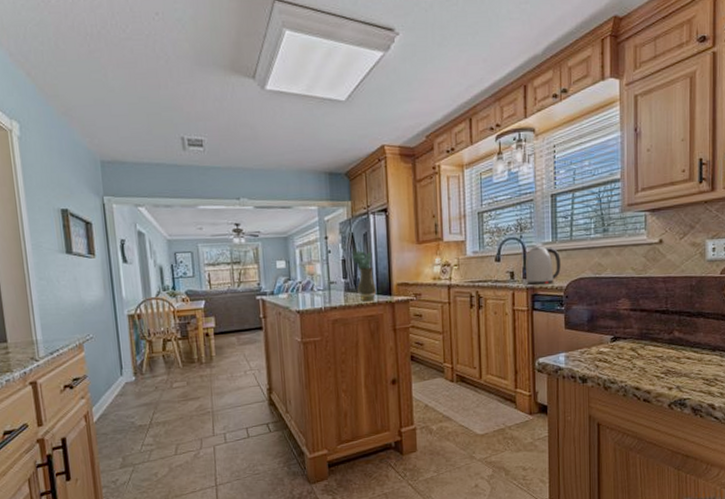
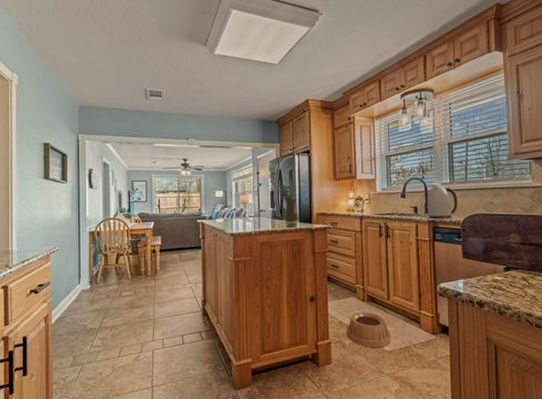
pet bowl: none [432,393,483,433] -> present [346,312,391,348]

